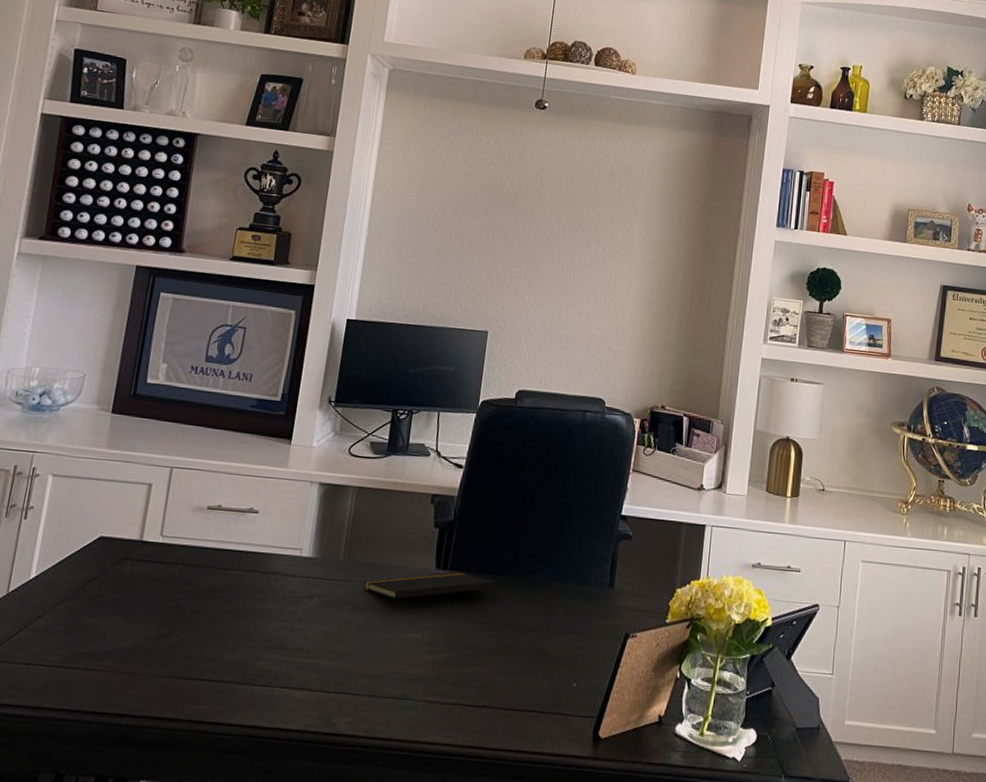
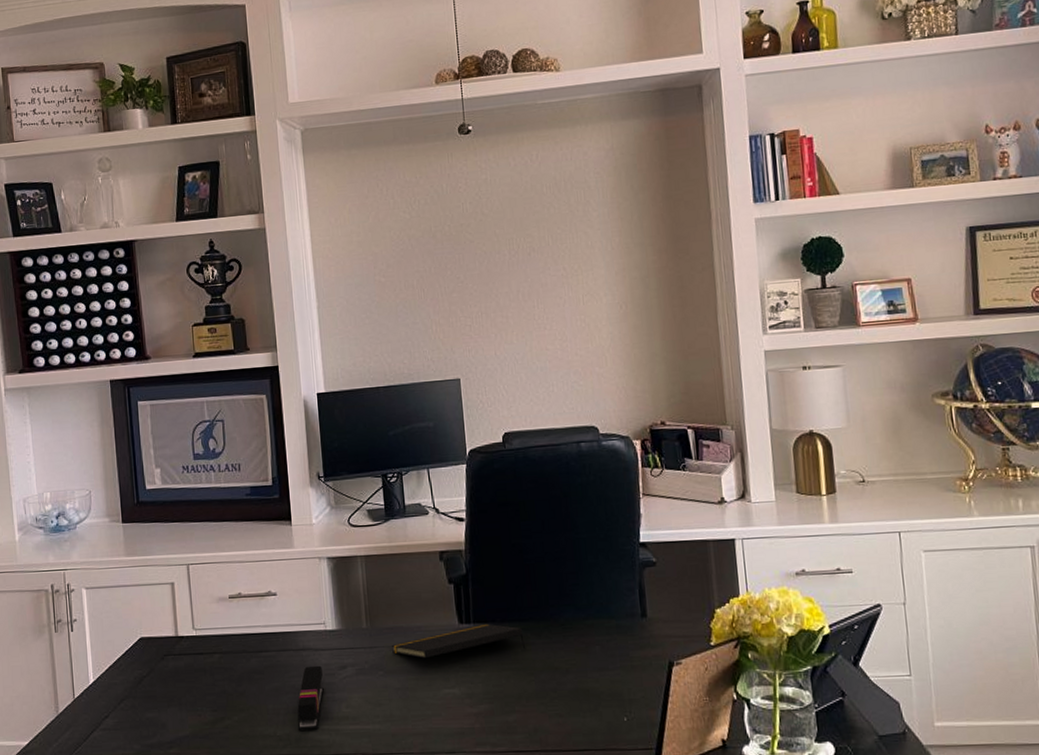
stapler: none [247,591,288,659] -> present [297,665,325,731]

